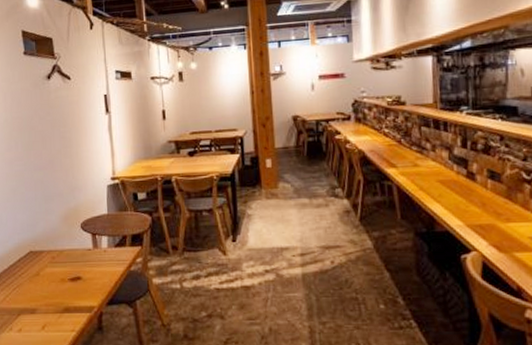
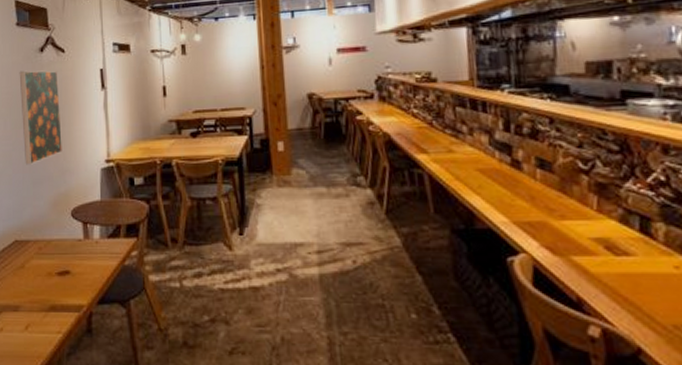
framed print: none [28,96,71,183] -> present [19,70,62,165]

